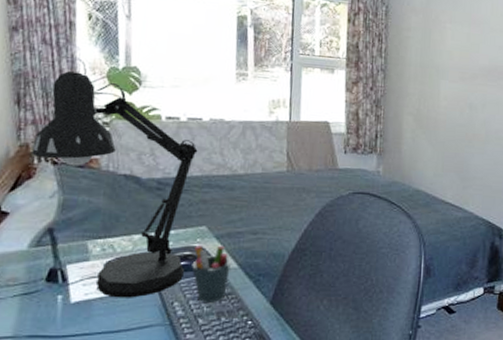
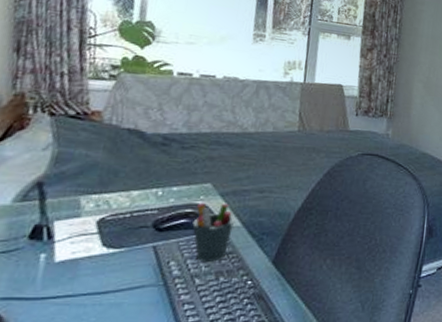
desk lamp: present [32,71,198,298] -> none [27,21,209,257]

